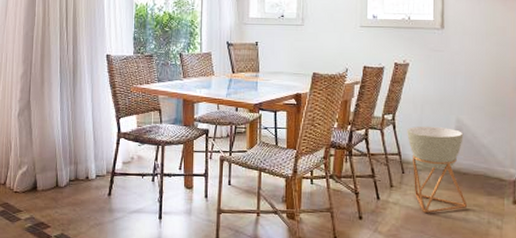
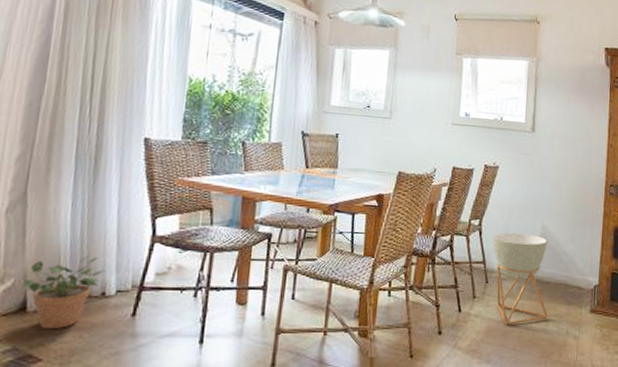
potted plant: none [33,148,87,204] -> present [22,255,105,330]

